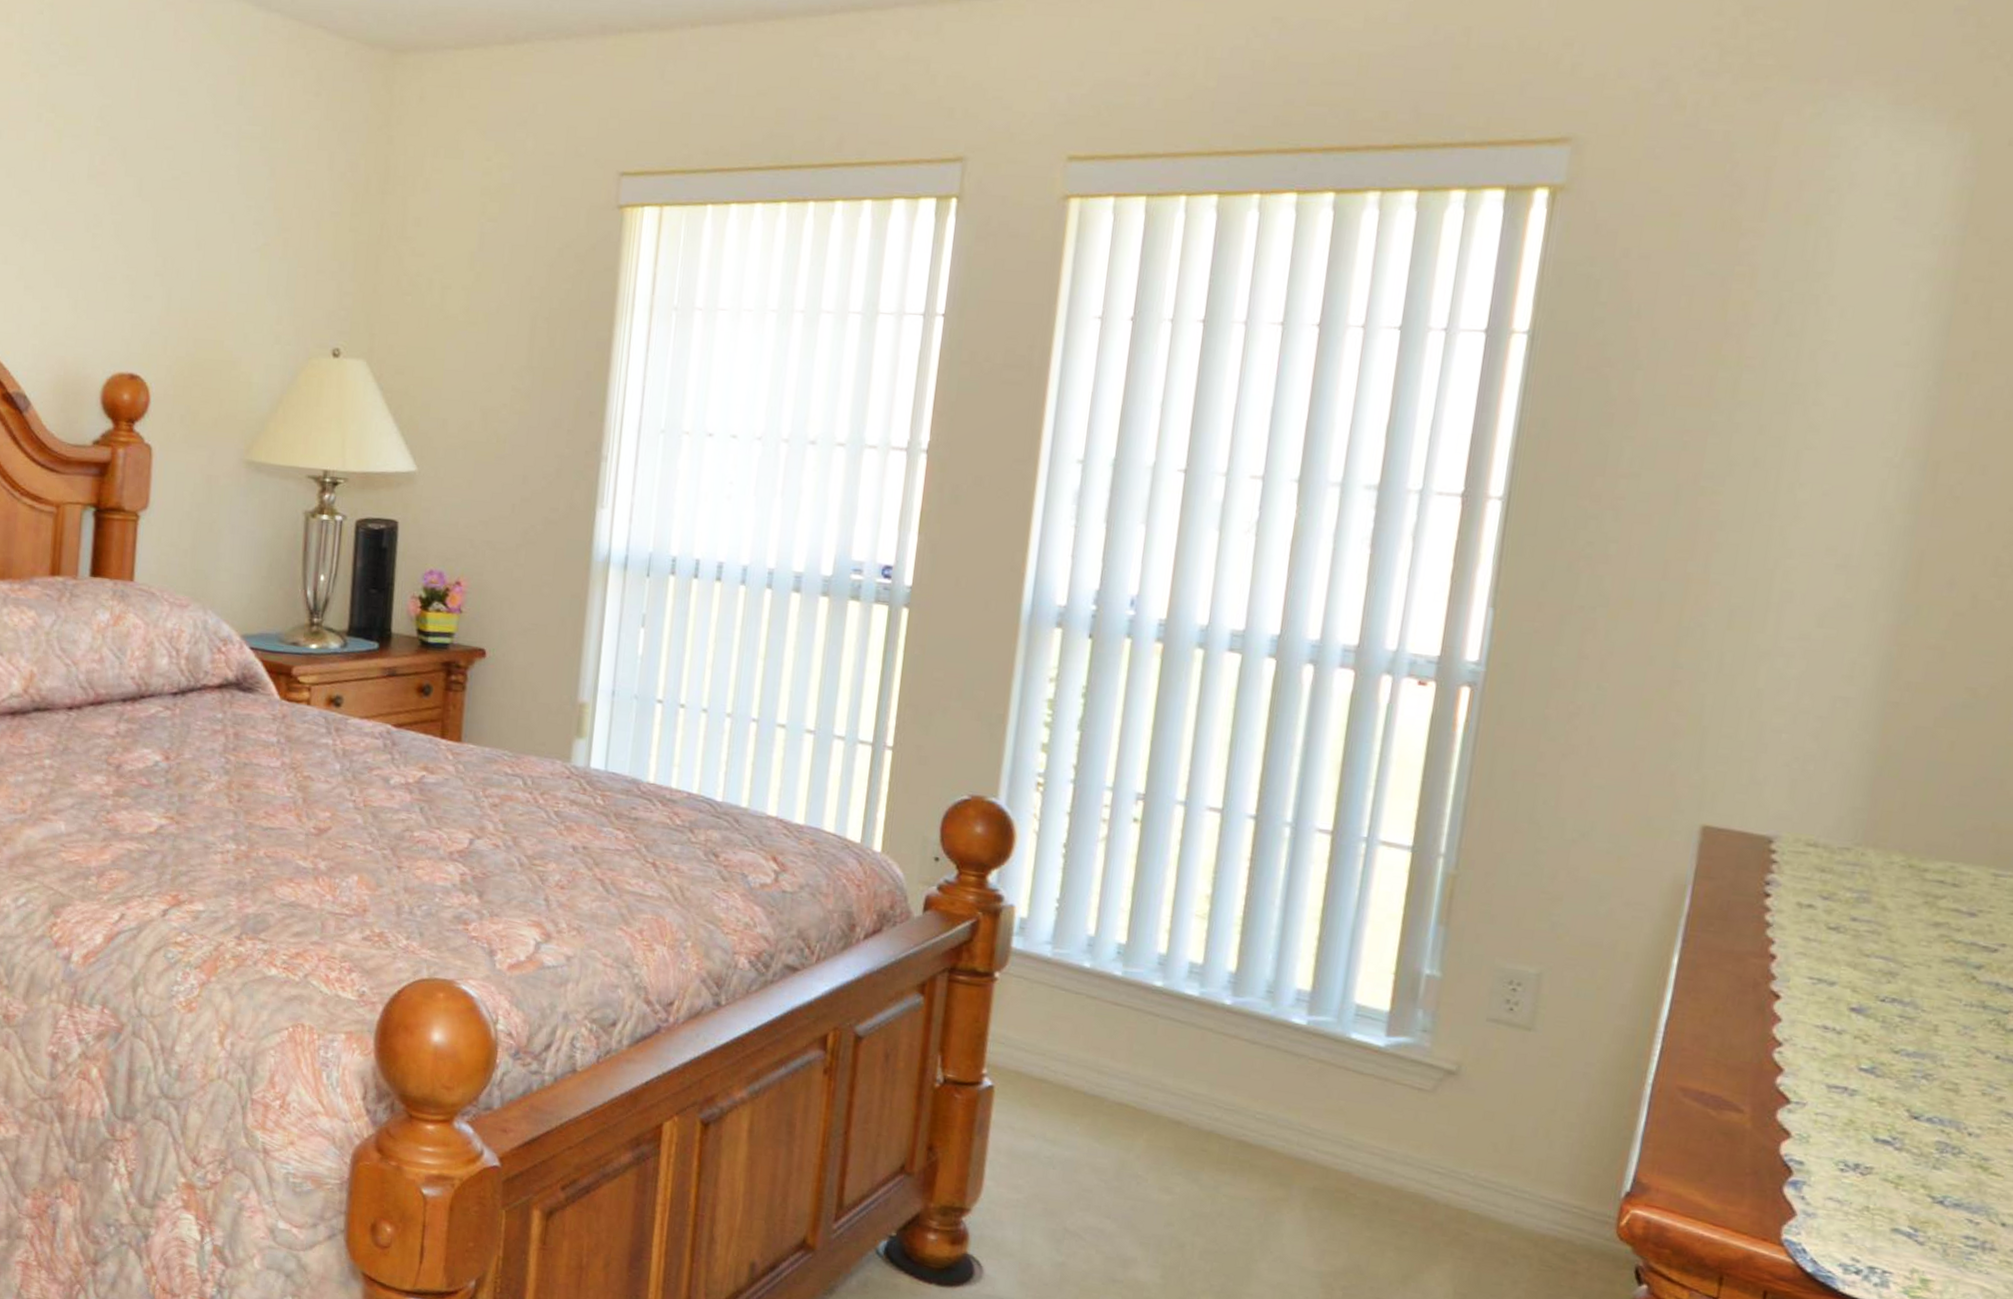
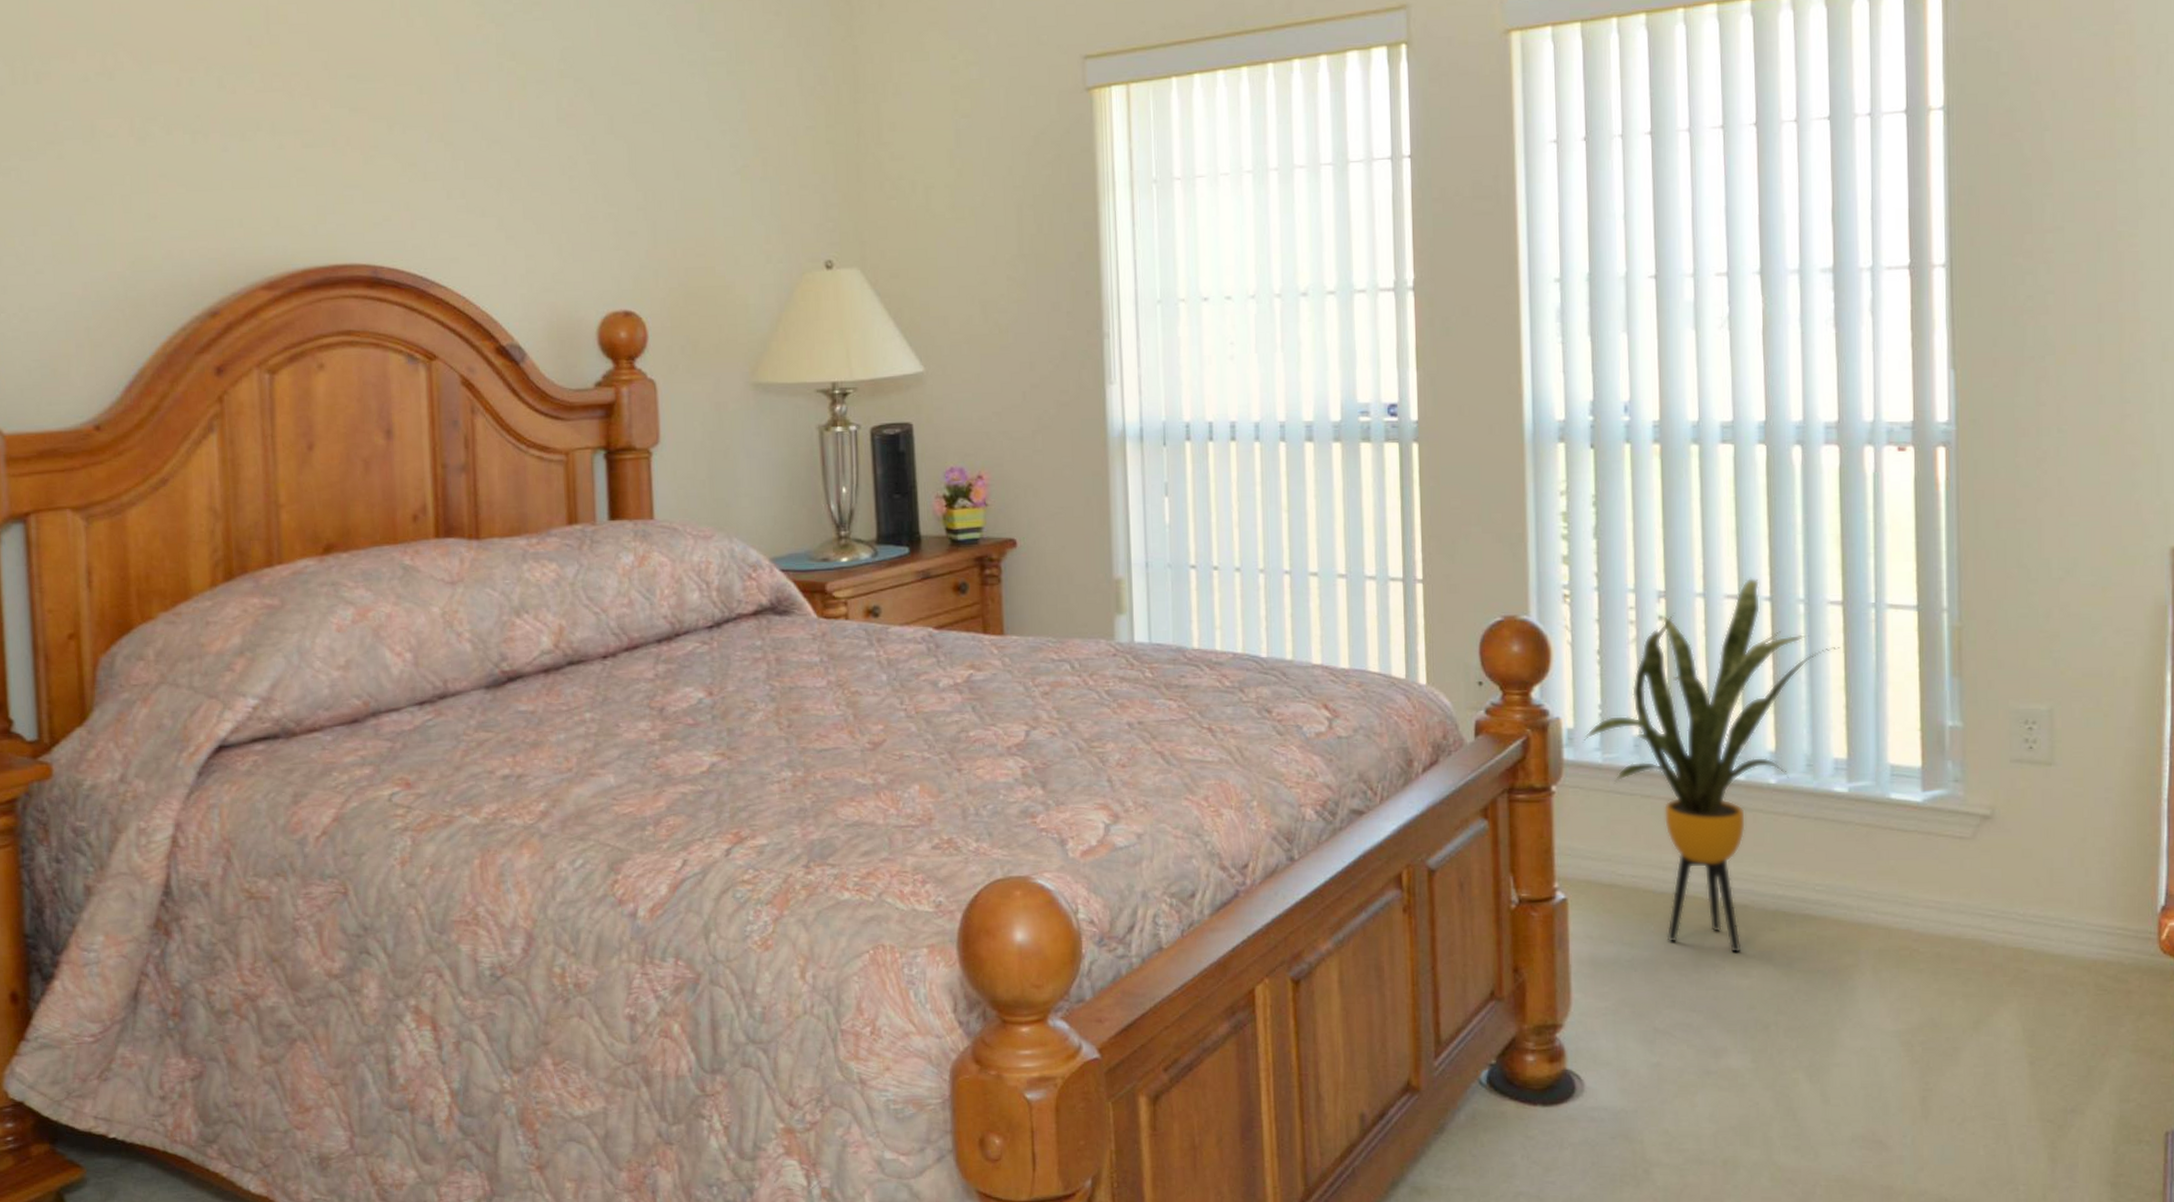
house plant: none [1035,792,1322,1168] -> present [1583,577,1840,954]

